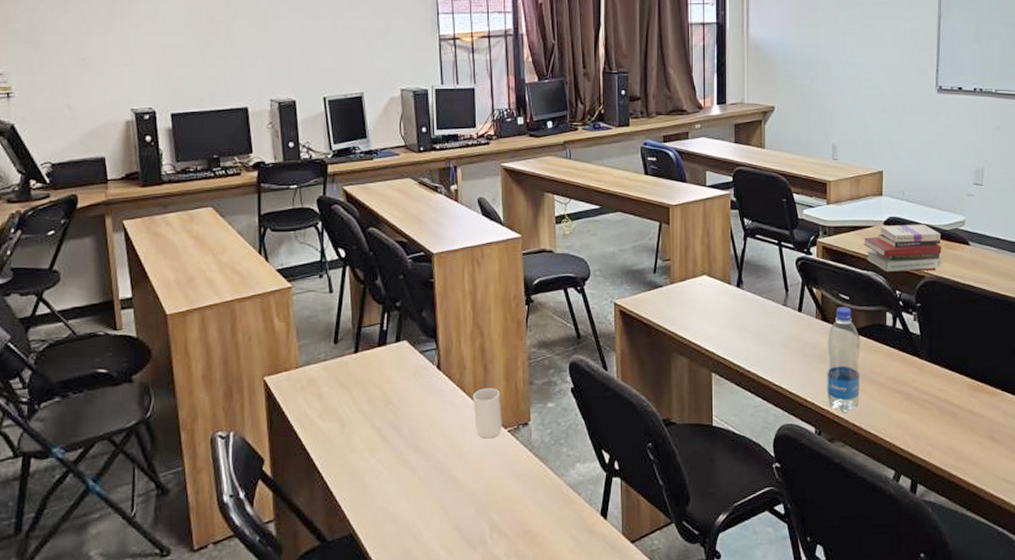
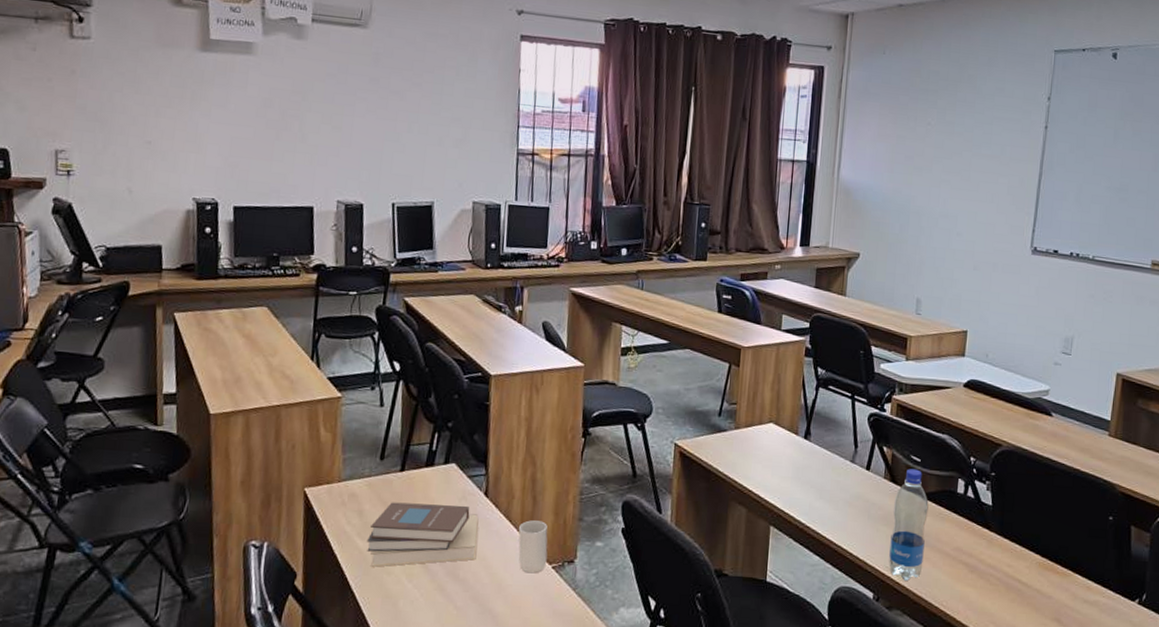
books: none [328,380,435,446] -> present [366,502,479,567]
books: present [863,224,943,273] -> none [940,387,1023,440]

